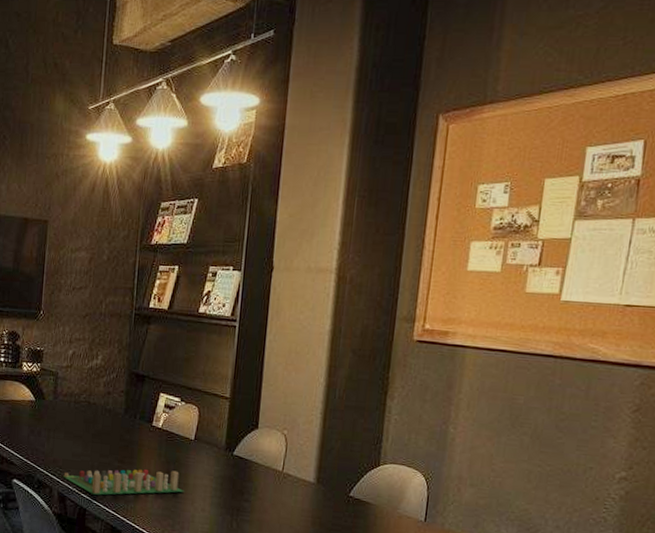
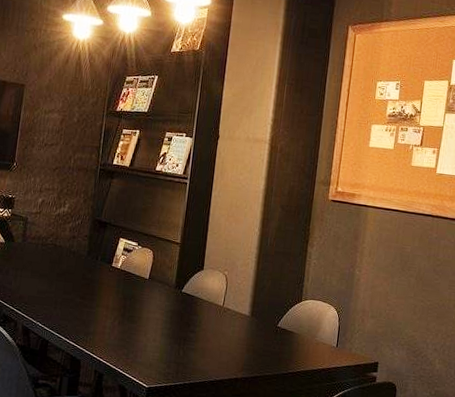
board game: present [62,469,184,496] -> none [27,304,138,329]

